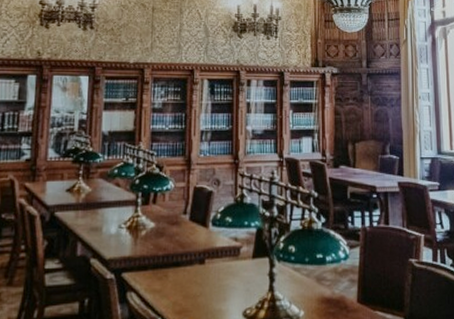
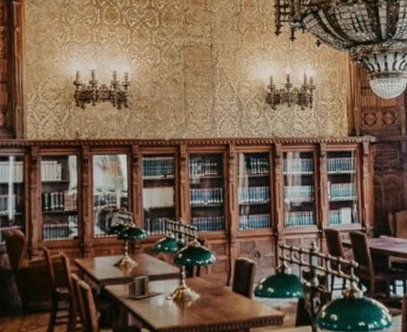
books: none [65,202,118,227] -> present [115,276,164,299]

